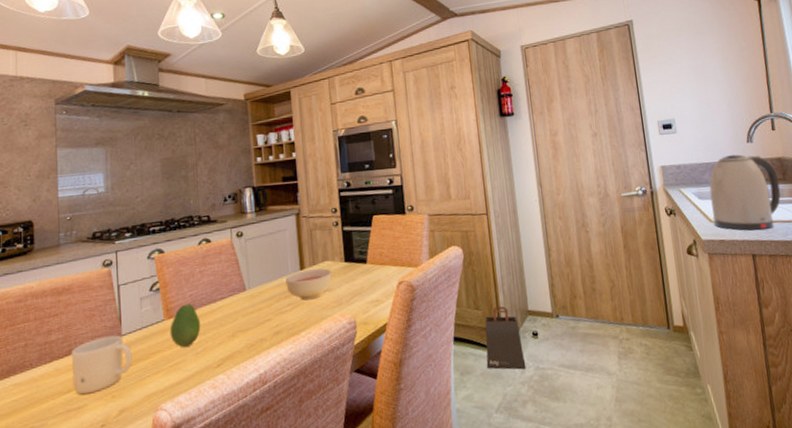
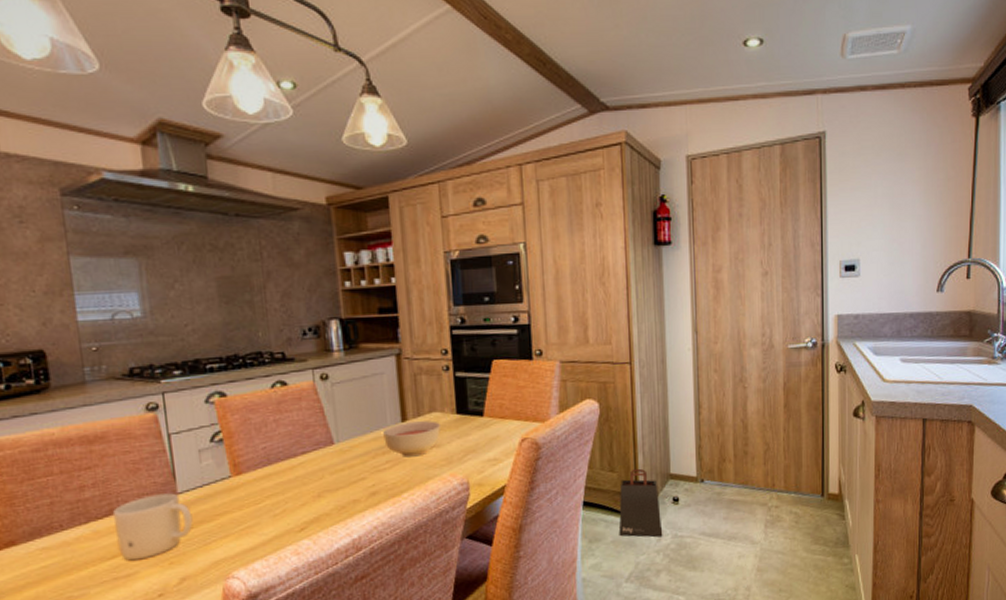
fruit: present [169,303,201,347] -> none [238,458,279,508]
kettle: present [709,154,781,231] -> none [886,305,965,393]

